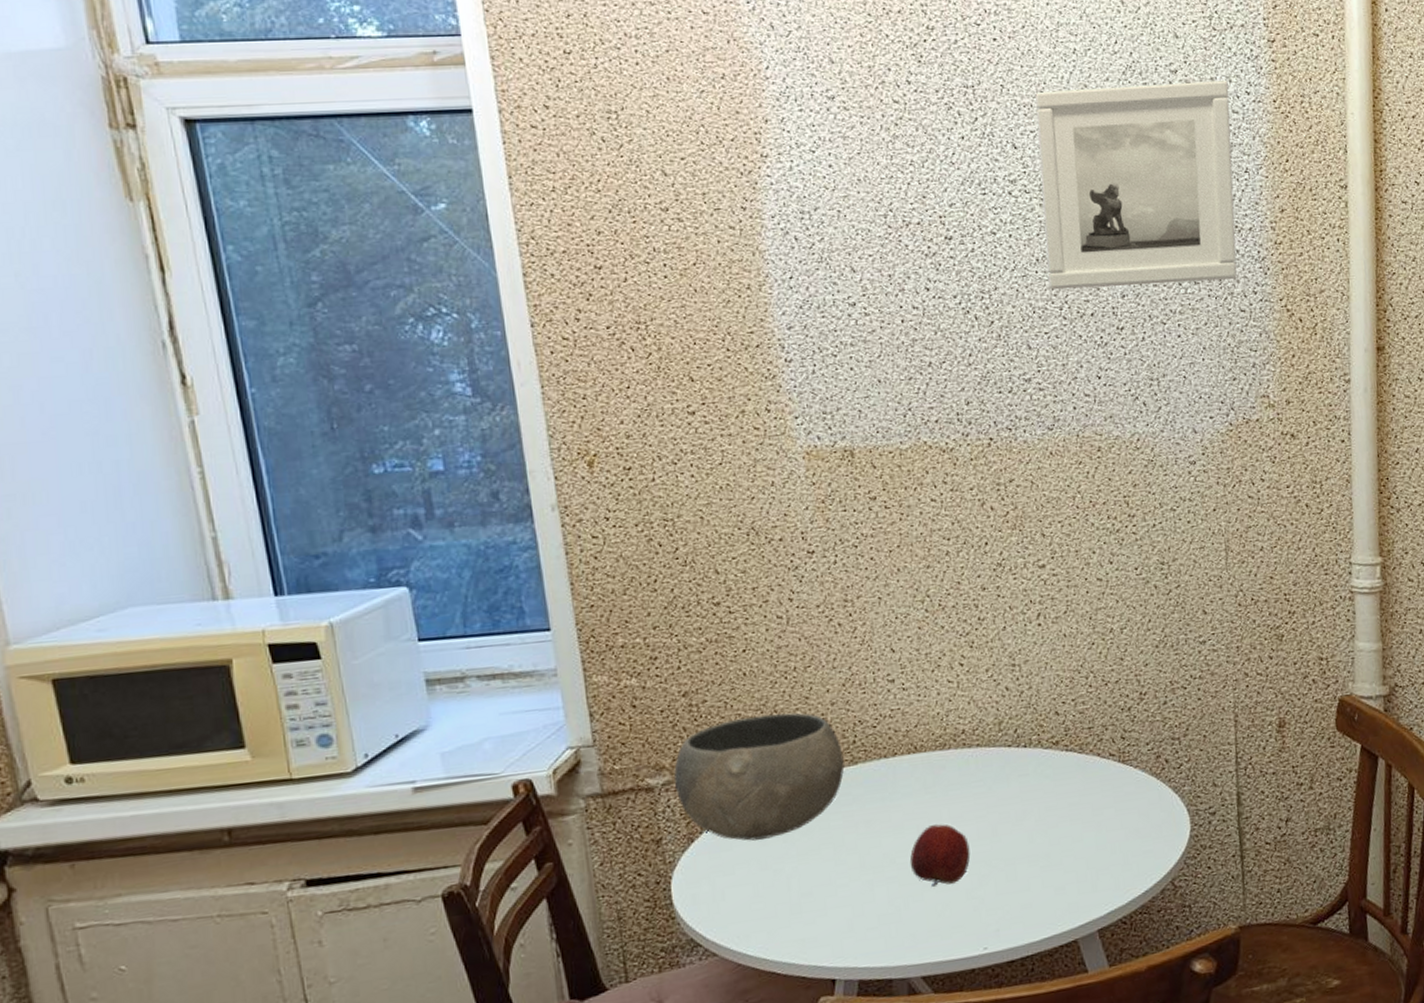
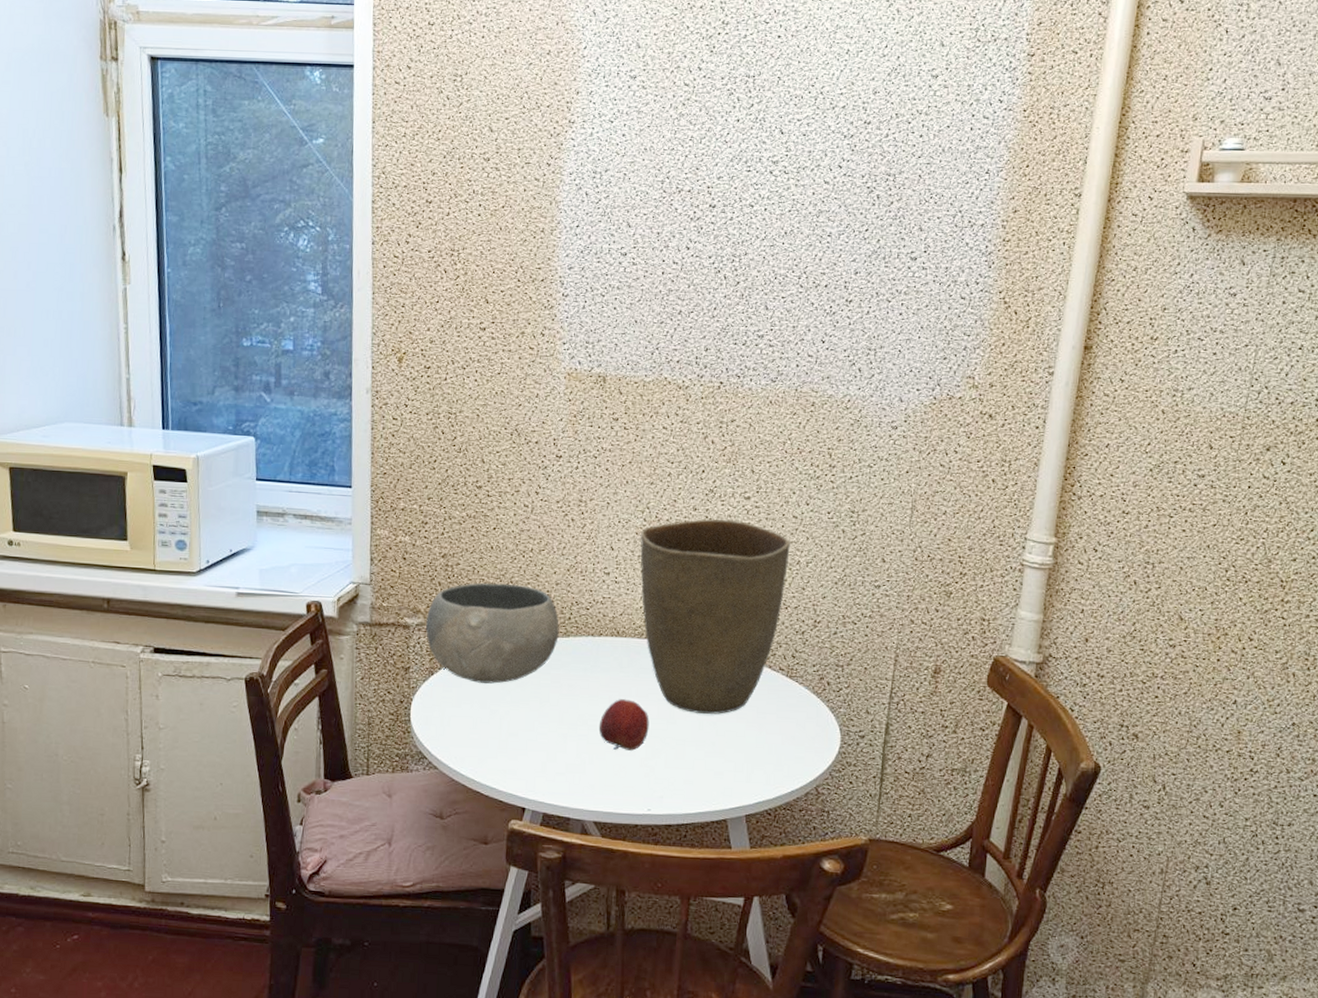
vase: none [923,594,1101,825] -> present [640,519,790,714]
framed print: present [1035,80,1237,290] -> none [792,85,984,268]

